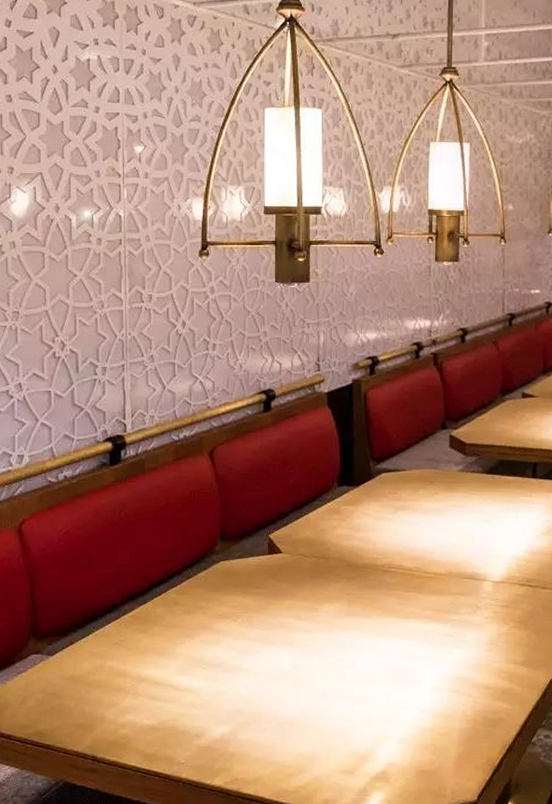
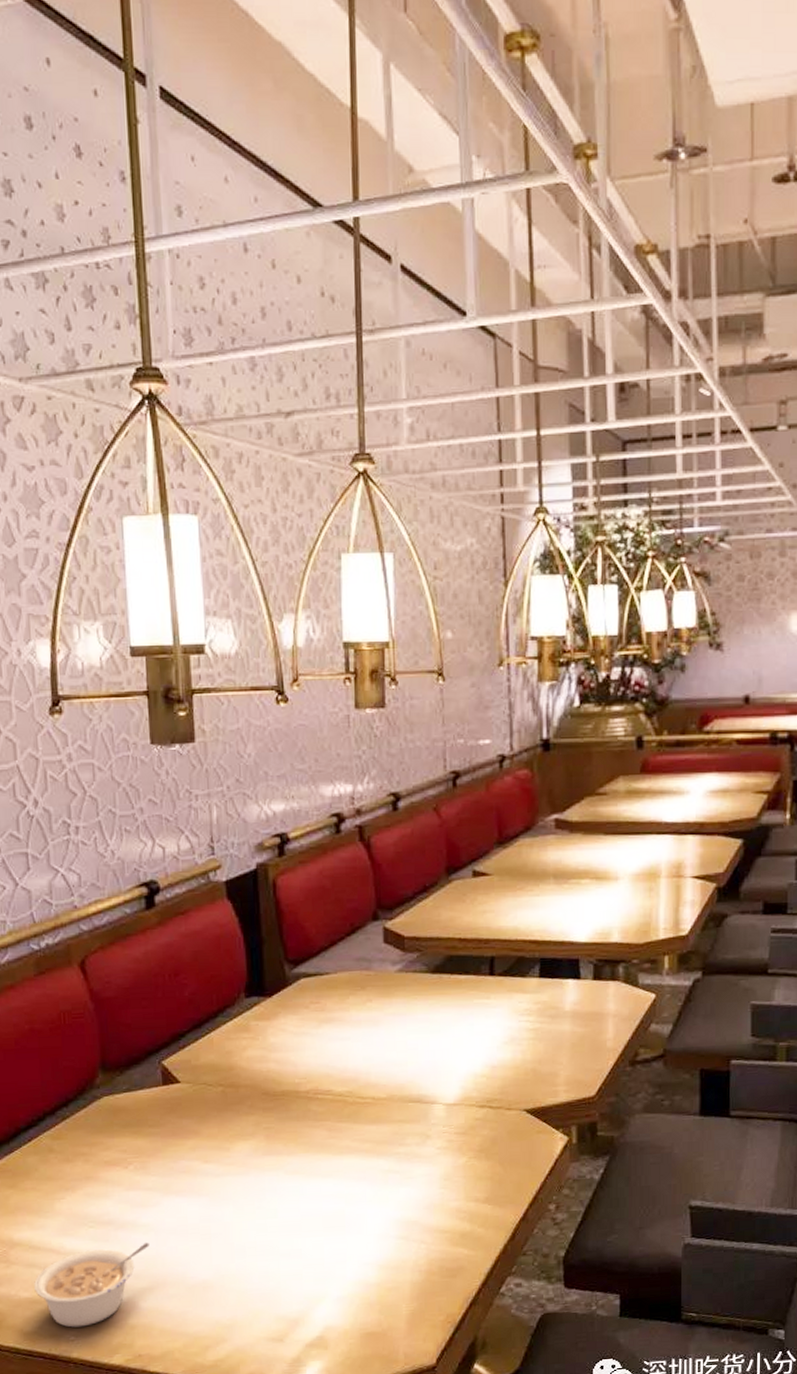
legume: none [155,684,250,752] -> present [34,1242,149,1328]

